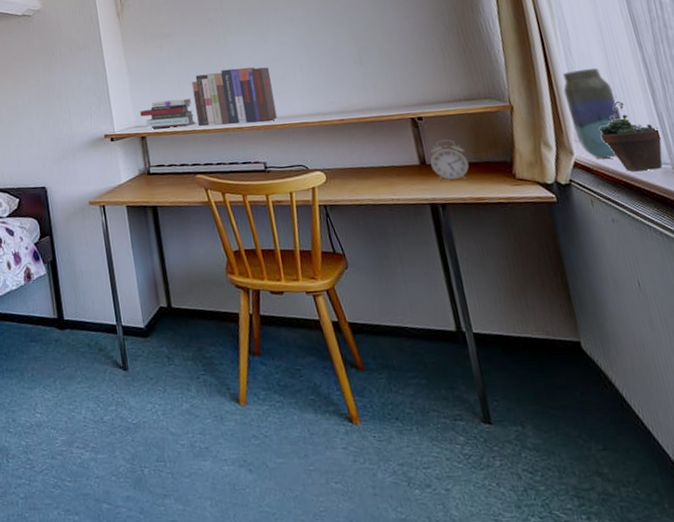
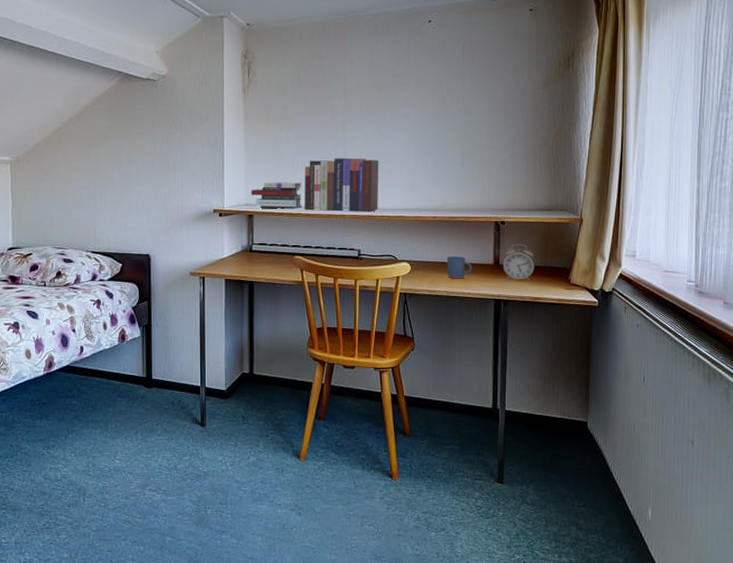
mug: none [364,159,397,185] -> present [447,256,472,279]
vase: present [563,68,625,159] -> none [627,192,670,273]
succulent plant: present [598,101,663,172] -> none [646,224,694,286]

